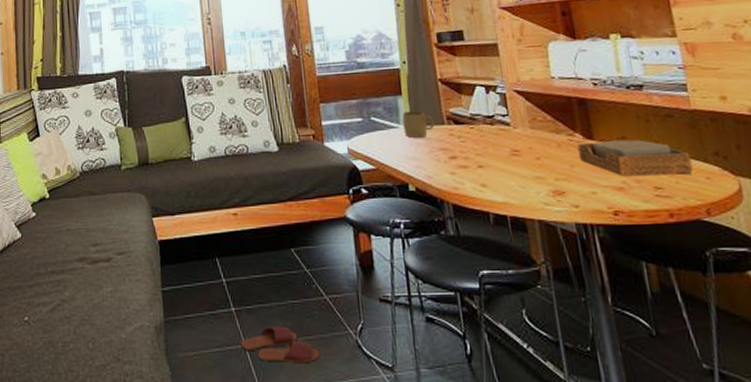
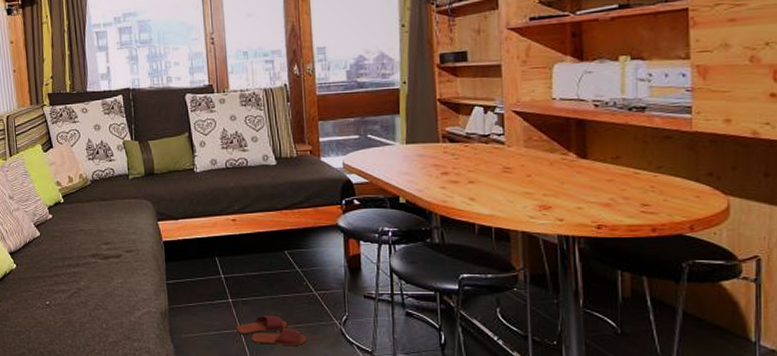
mug: present [401,111,435,138] -> none [398,129,430,155]
napkin holder: present [577,140,693,177] -> none [570,160,683,194]

